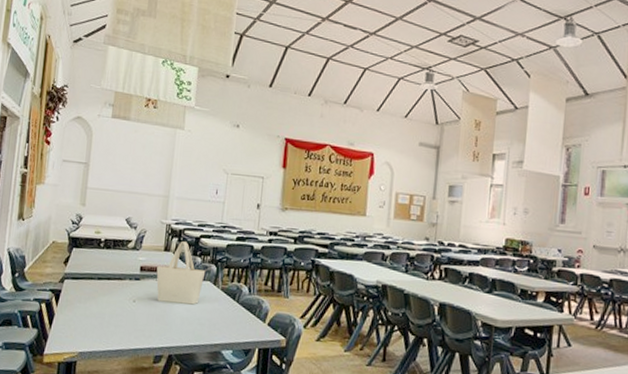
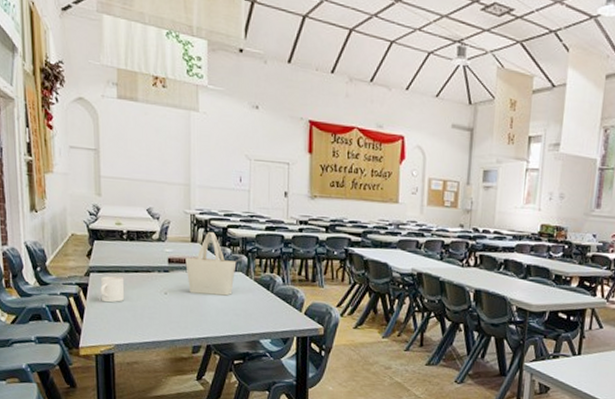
cup: none [71,283,97,310] -> present [100,276,125,303]

